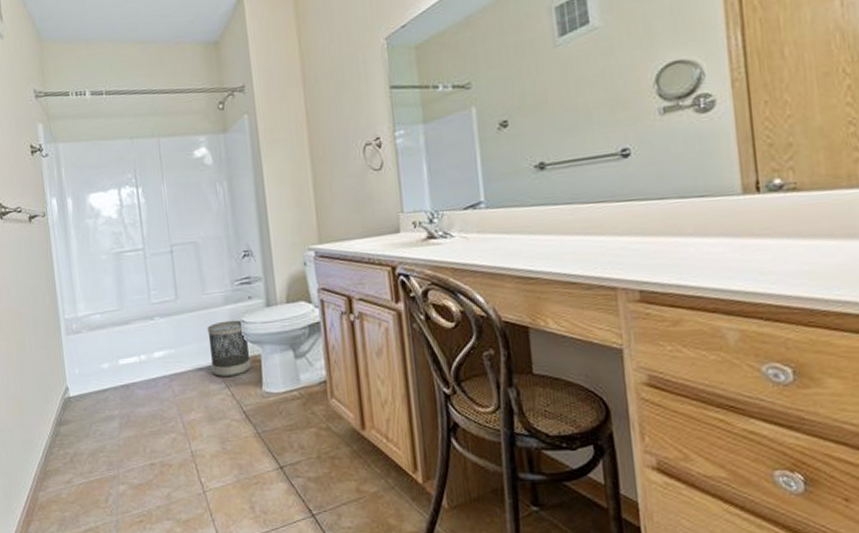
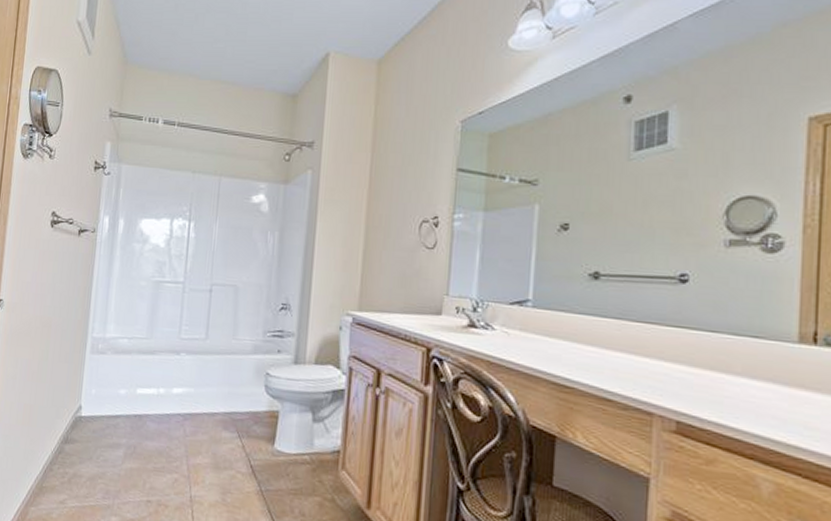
wastebasket: present [207,320,252,377] -> none [227,370,270,428]

